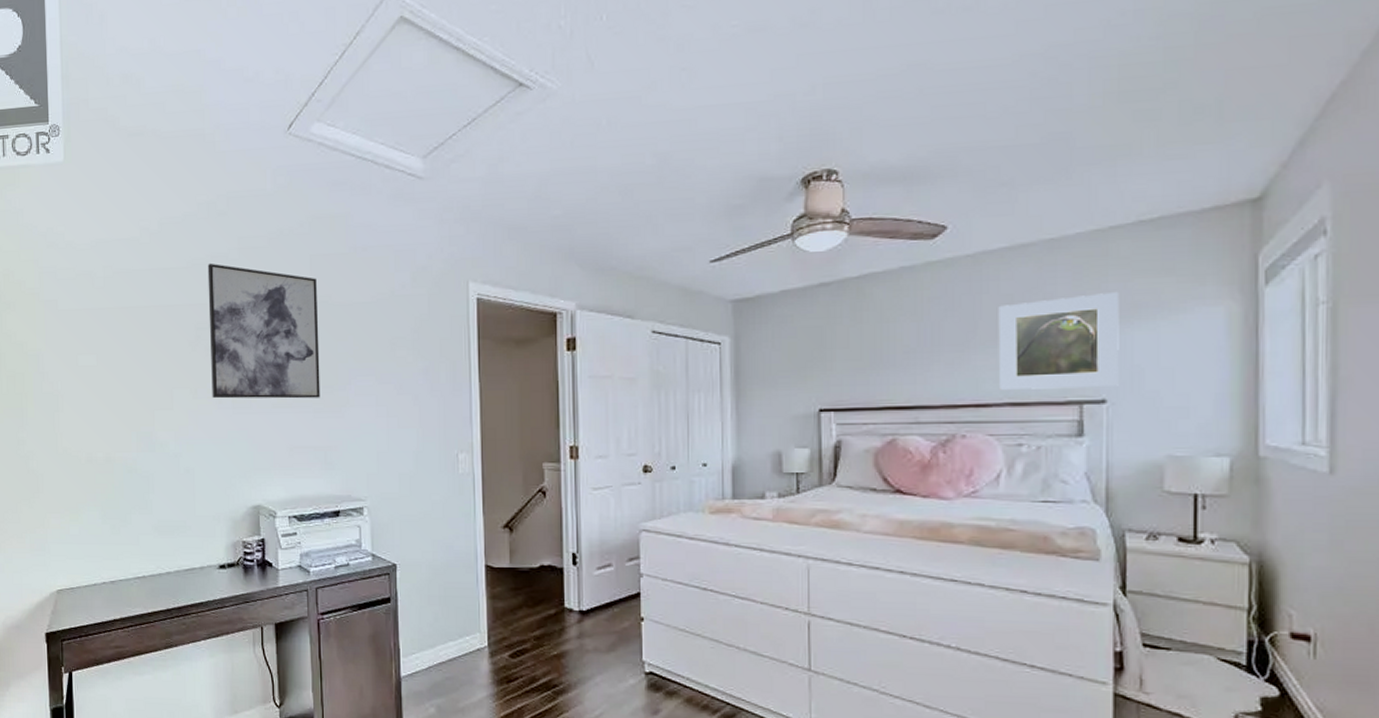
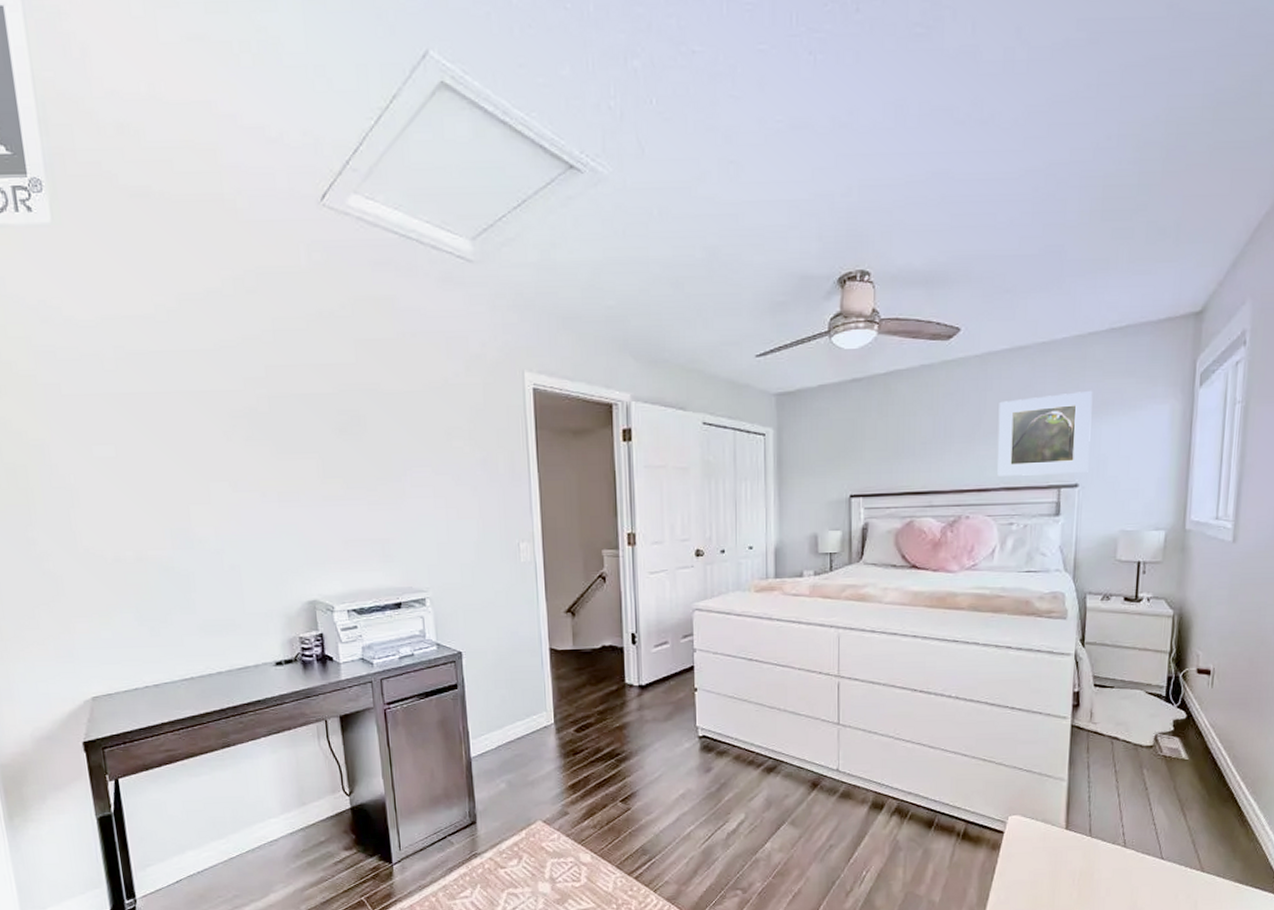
wall art: present [207,263,320,399] -> none [238,345,375,492]

